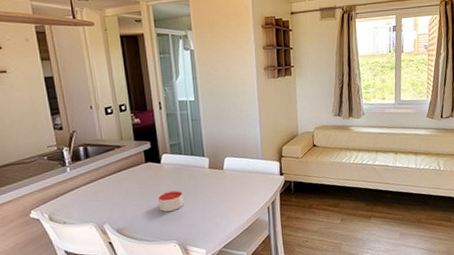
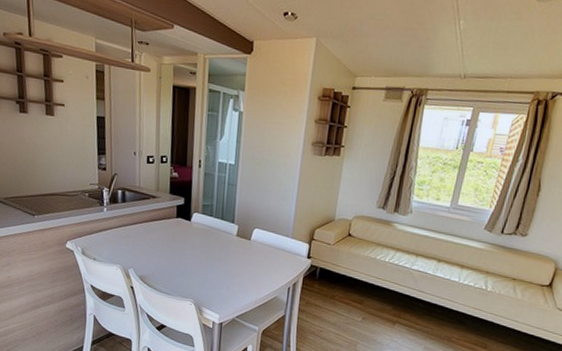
candle: present [157,190,184,212] -> none [182,250,207,270]

